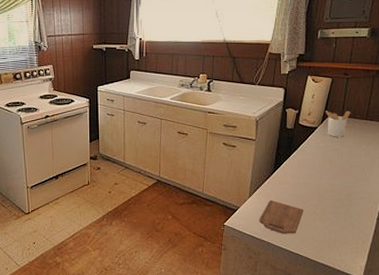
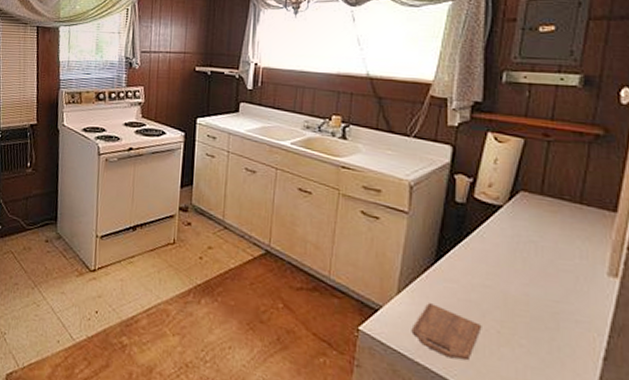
utensil holder: present [326,110,351,137] -> none [515,184,555,225]

